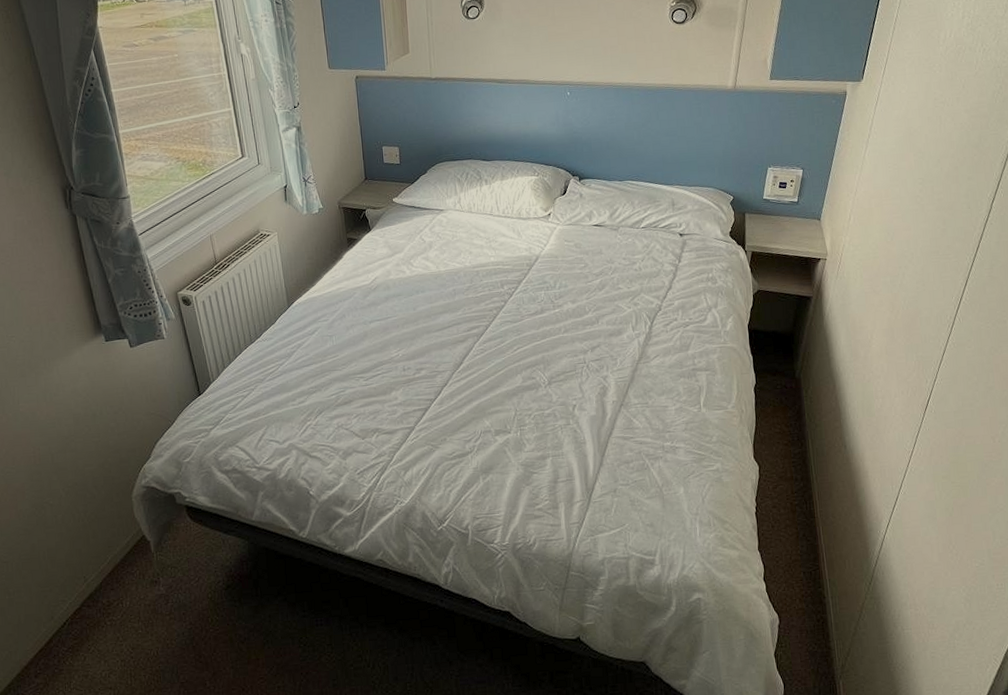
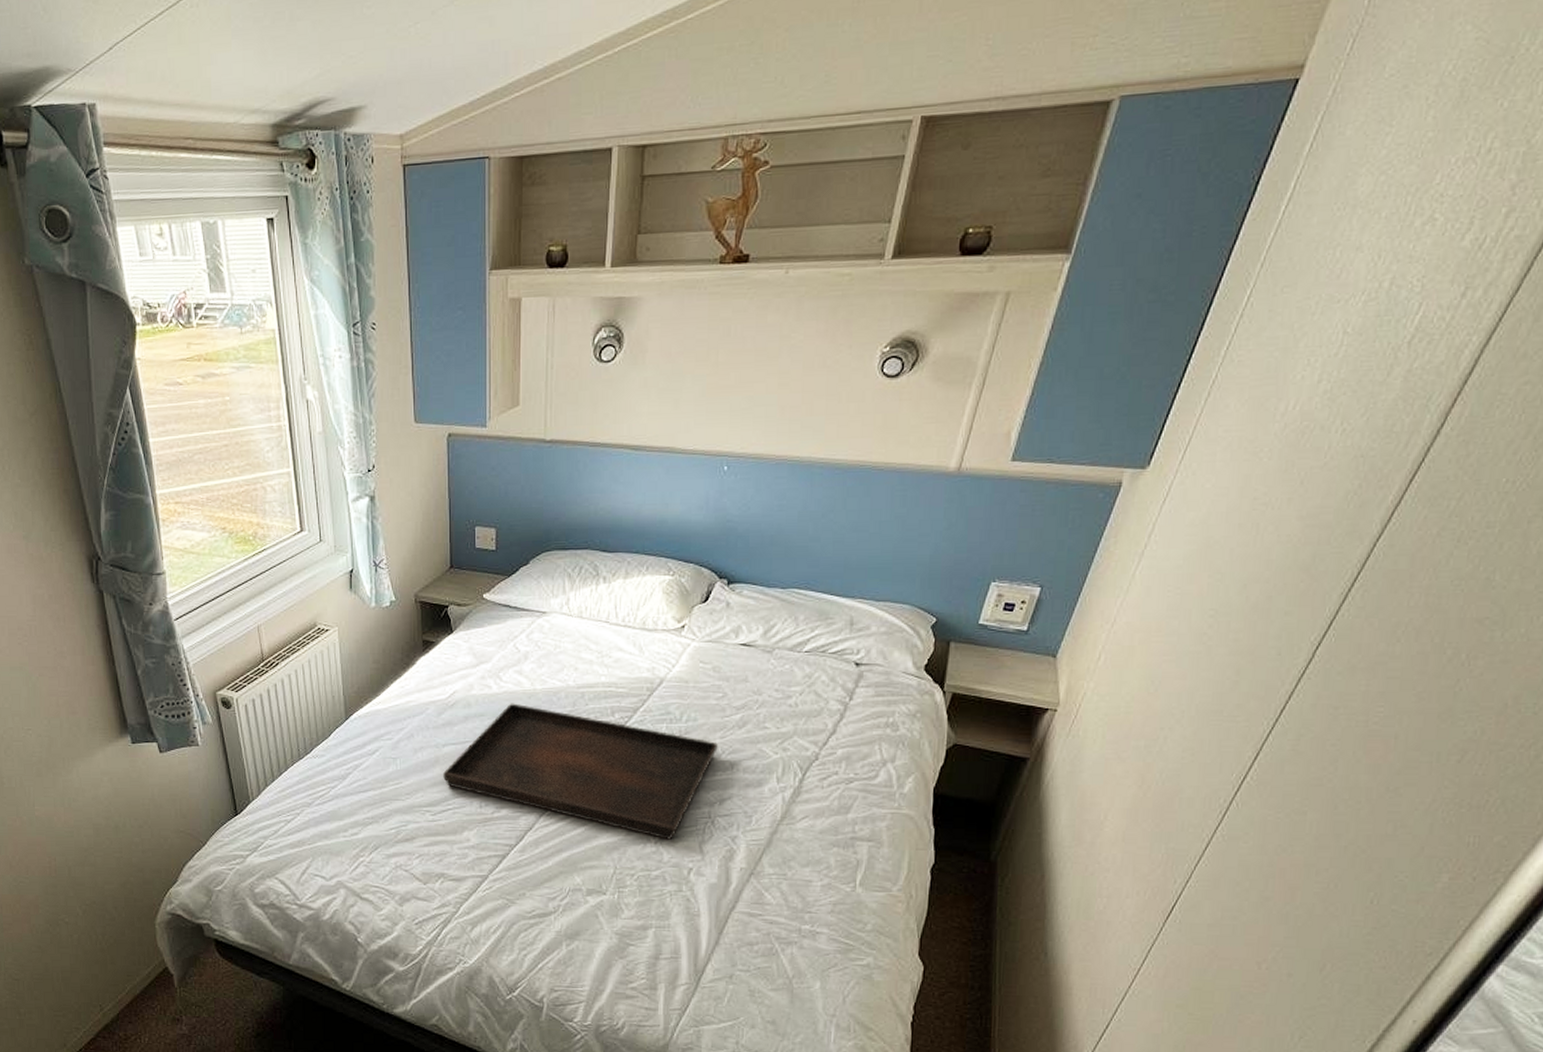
serving tray: none [371,283,585,384] -> present [443,703,718,840]

